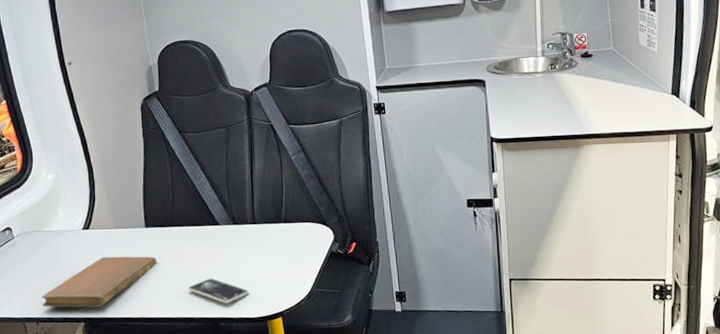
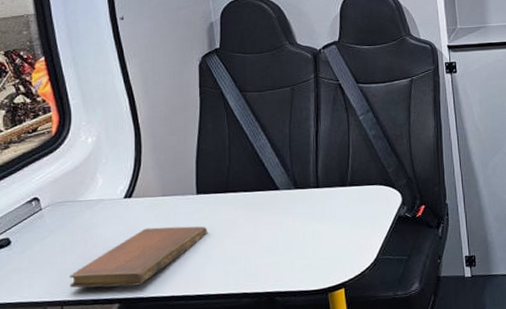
smartphone: present [188,278,250,304] -> none [242,248,310,276]

